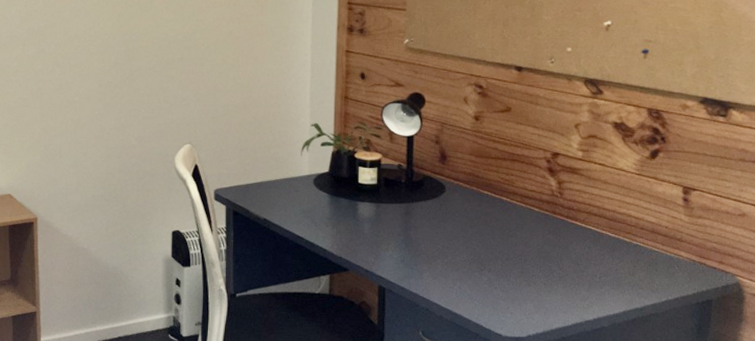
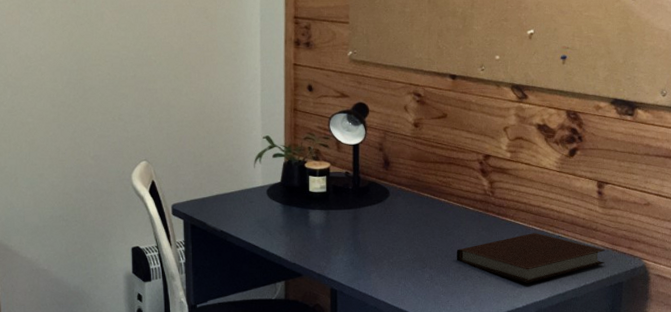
notebook: none [518,240,692,294] -> present [456,233,606,283]

